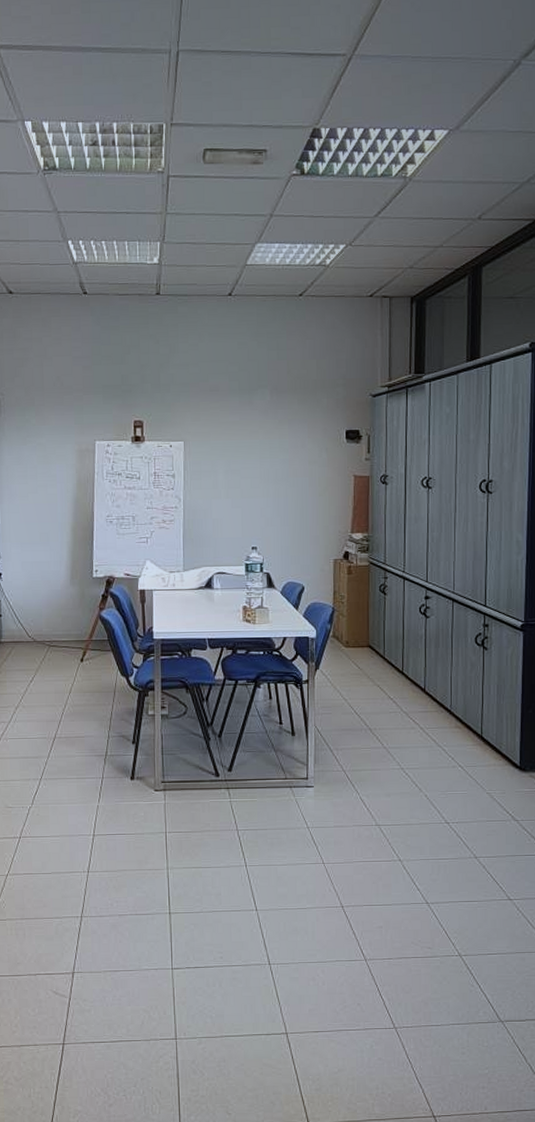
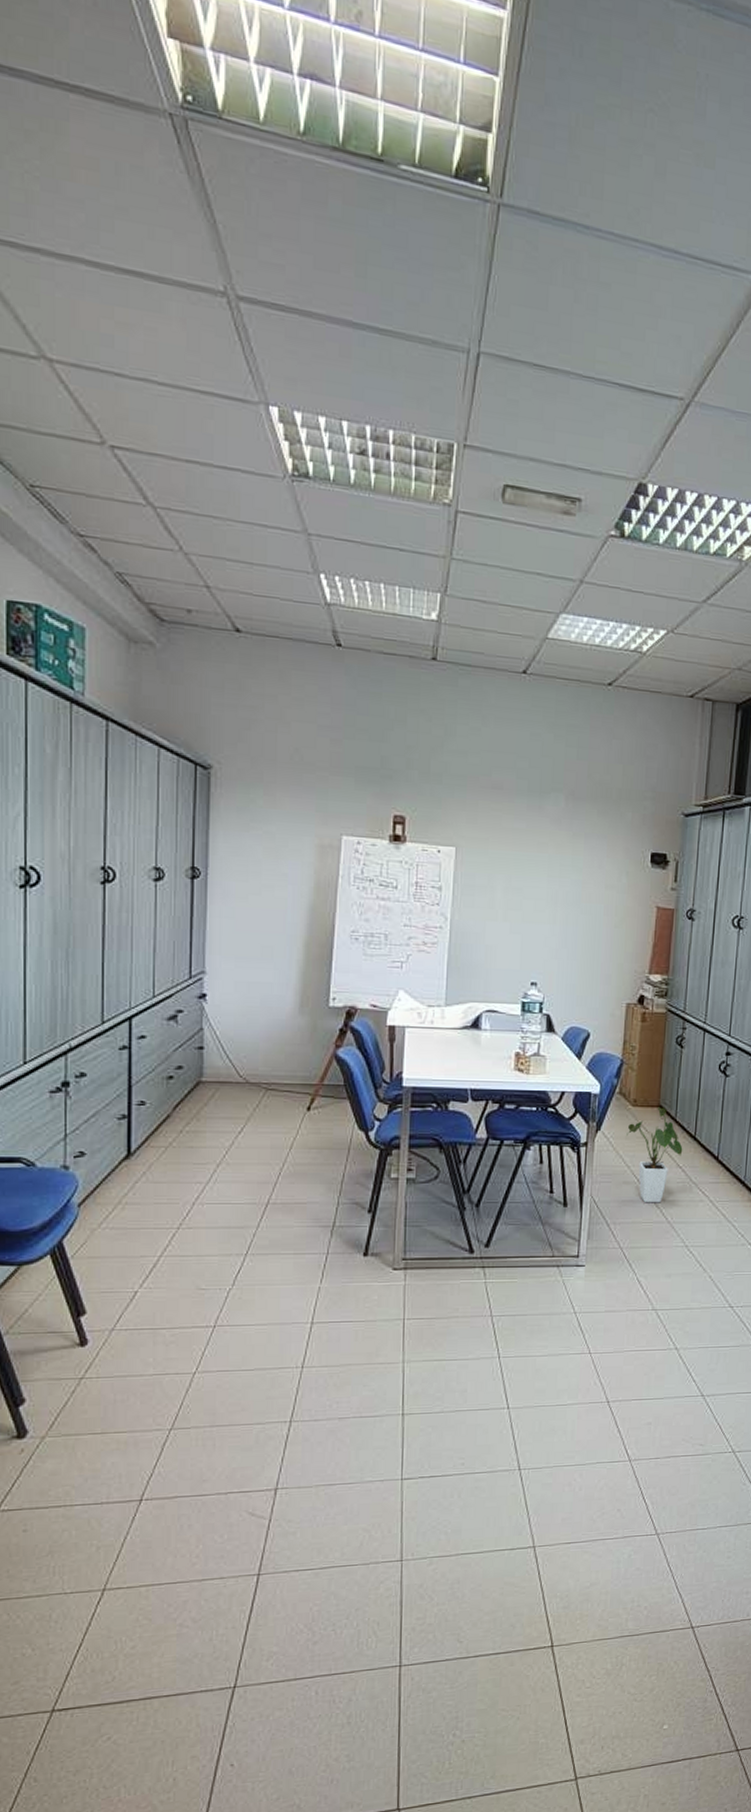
house plant: none [342,647,393,731] -> present [627,1107,683,1203]

